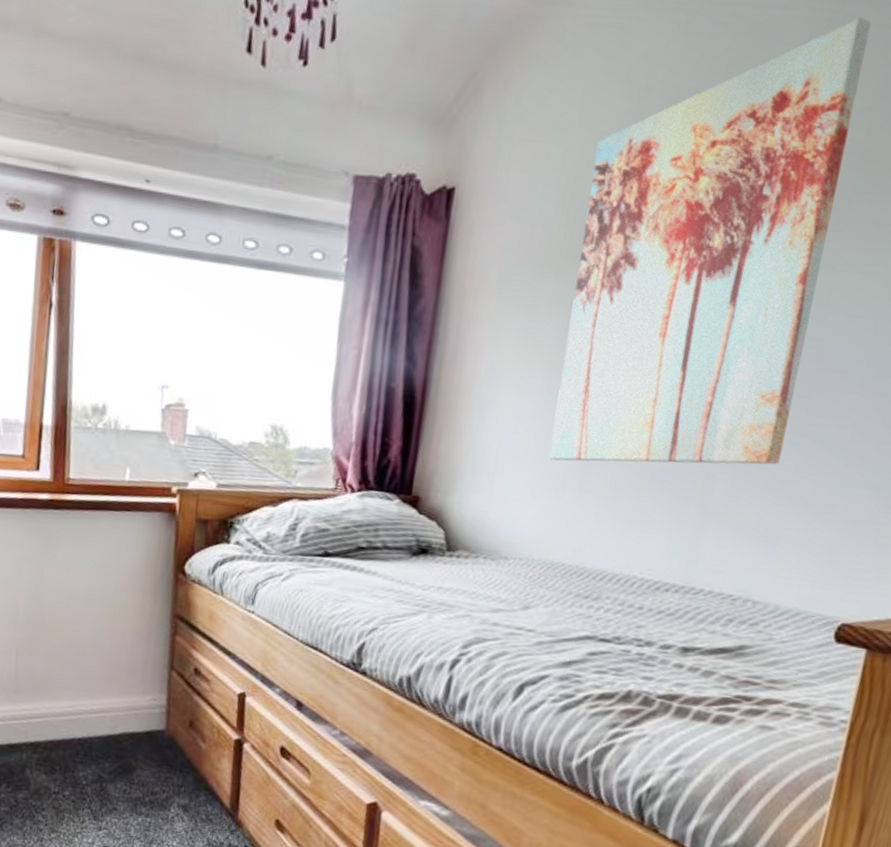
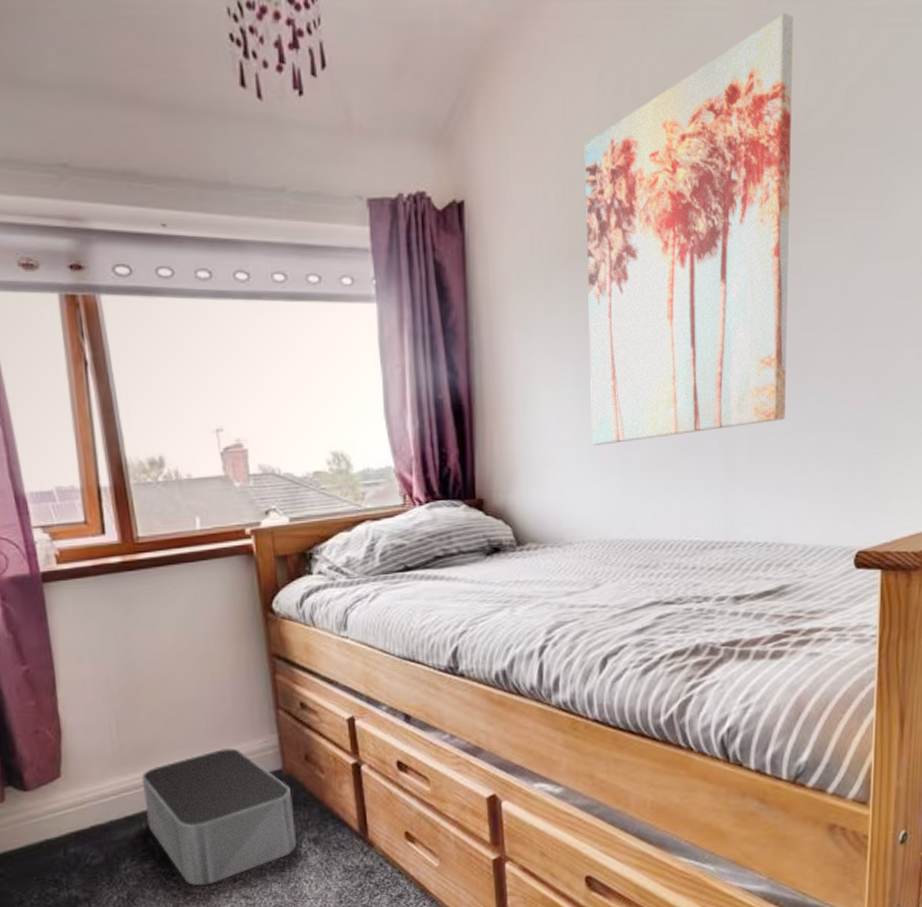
storage bin: none [28,697,170,827] -> present [141,747,297,886]

